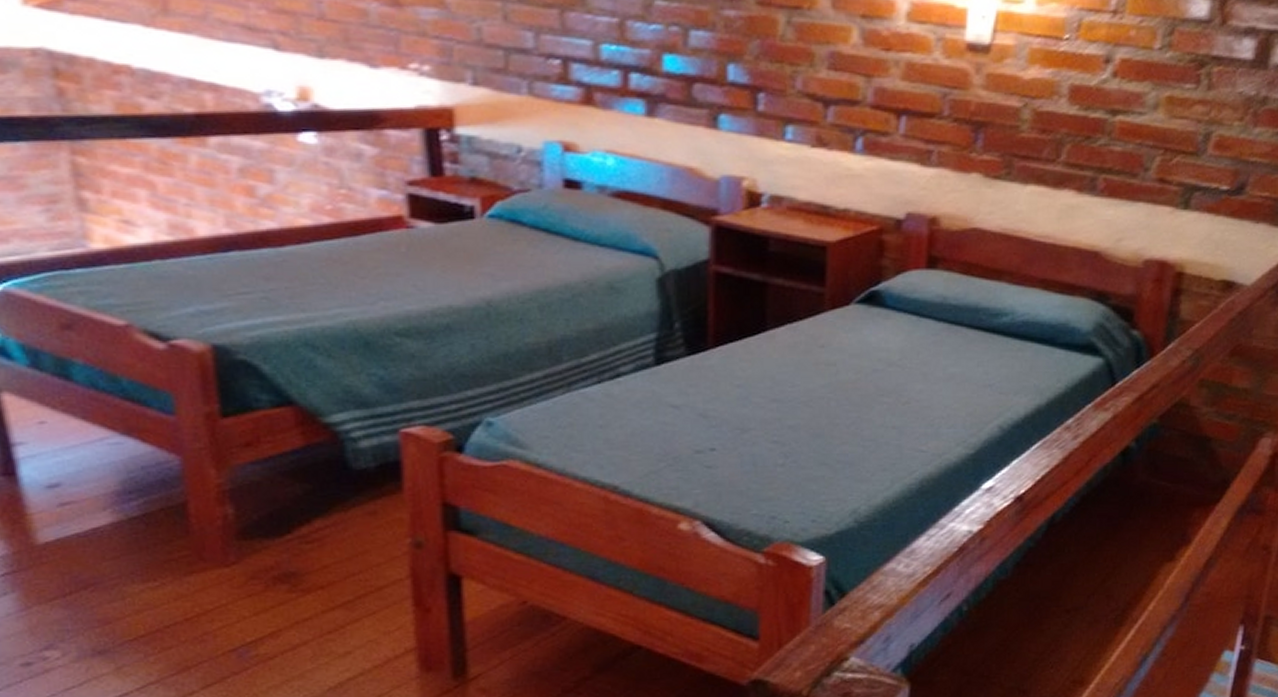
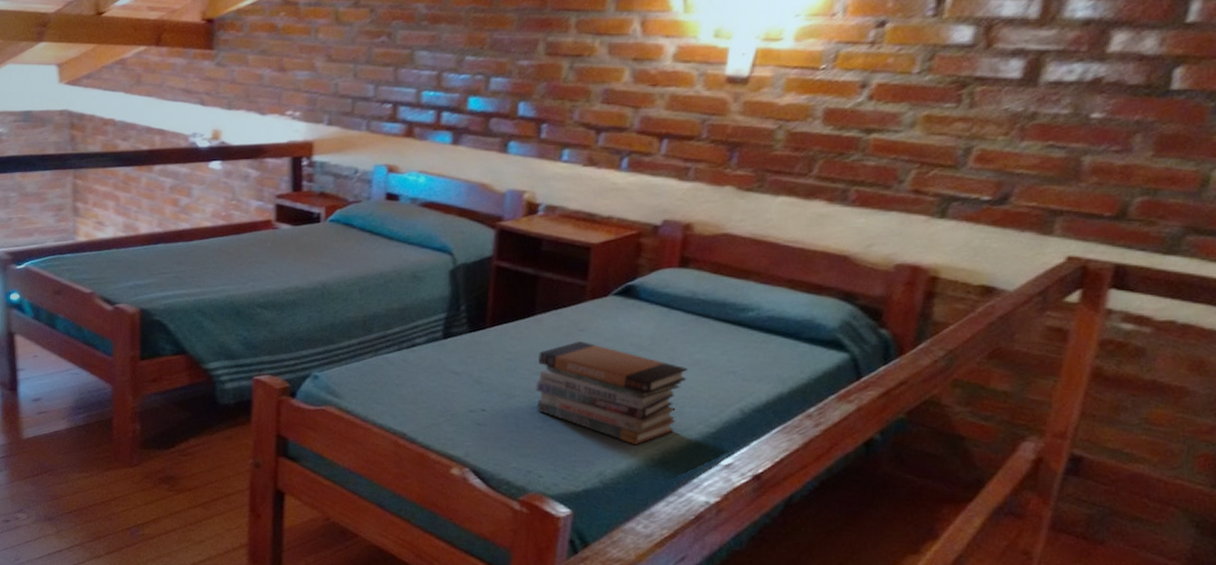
book stack: none [773,360,942,476] -> present [535,341,688,446]

